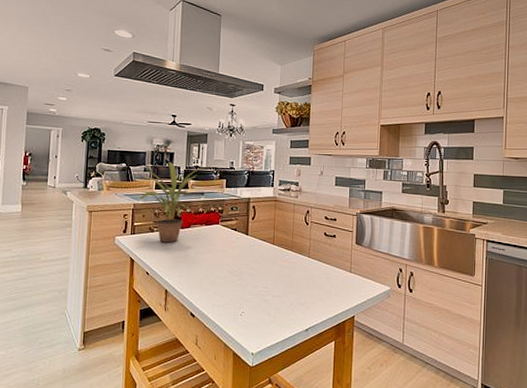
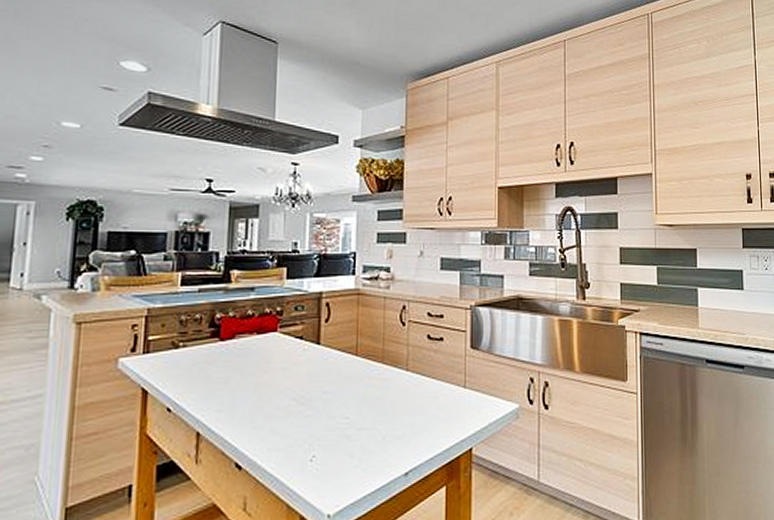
potted plant: present [139,162,213,243] -> none [155,246,267,363]

